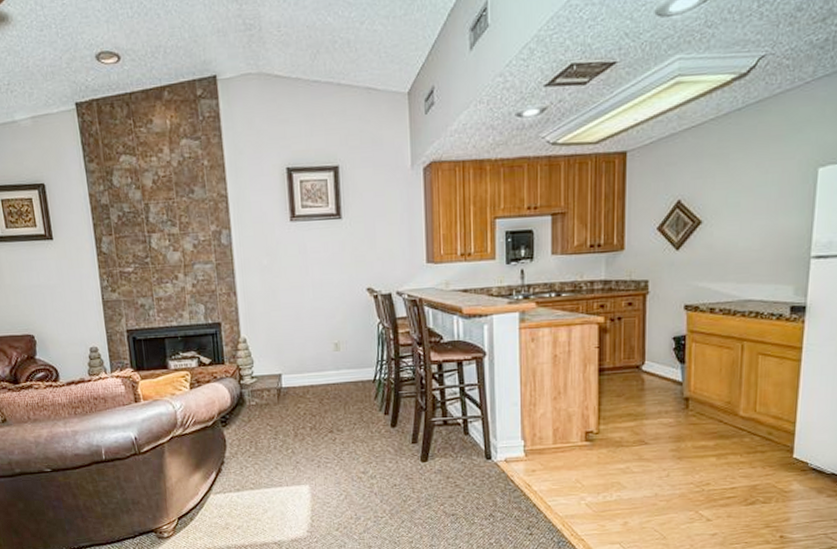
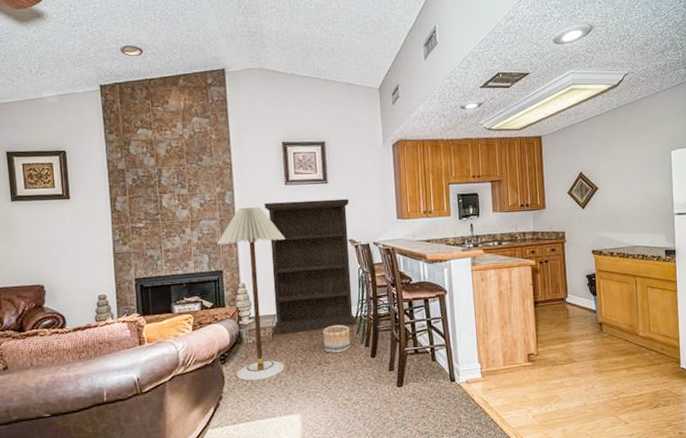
floor lamp: none [213,247,292,446] -> present [216,206,286,381]
bookcase: none [266,237,375,397] -> present [264,198,357,335]
basket: none [335,388,367,421] -> present [323,324,351,353]

